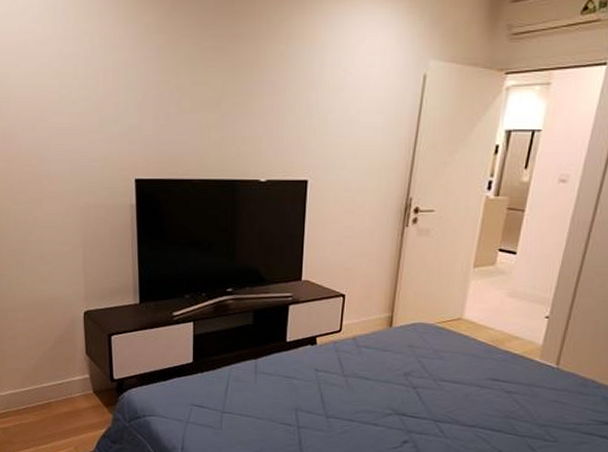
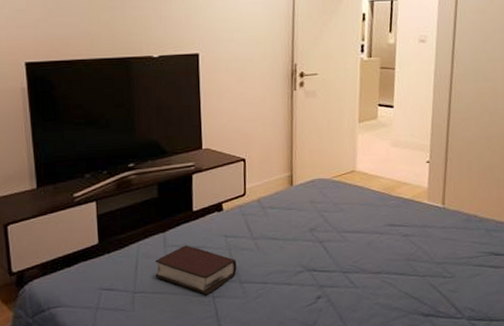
bible: none [244,374,325,424] -> present [154,245,237,295]

